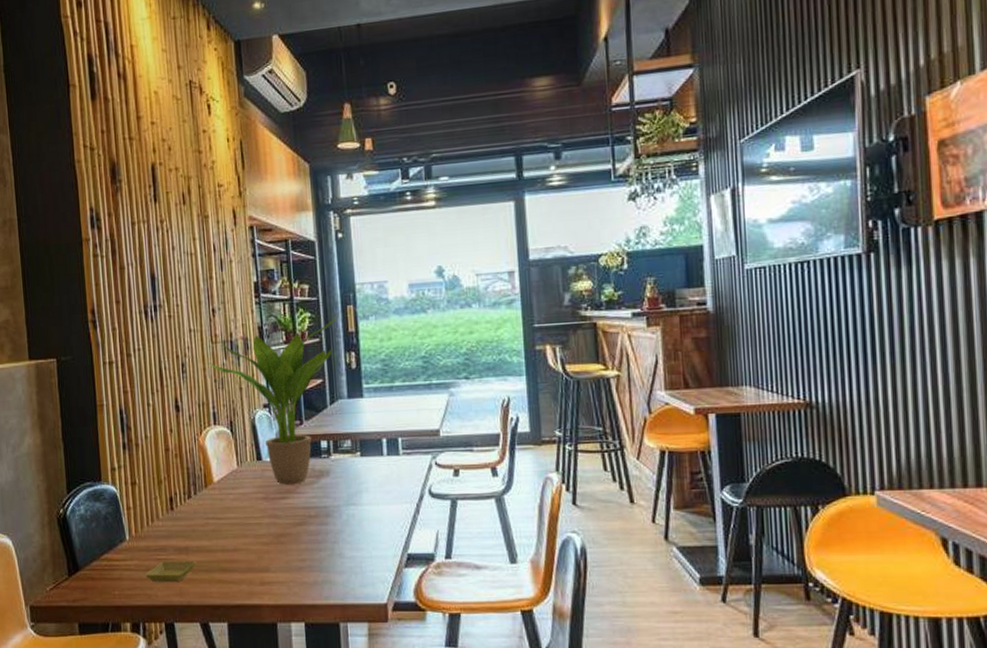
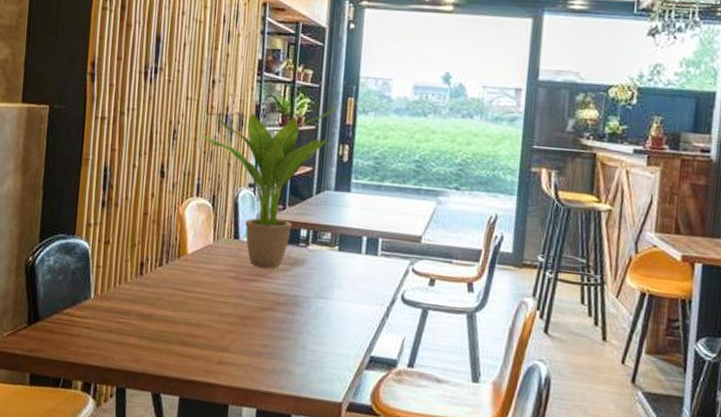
saucer: present [145,561,196,583] -> none [104,325,157,349]

